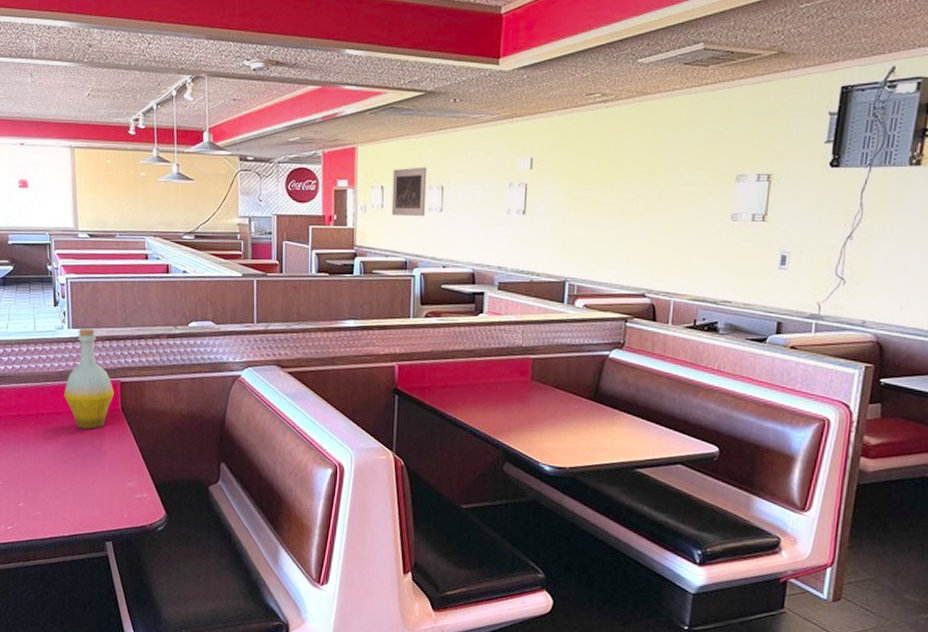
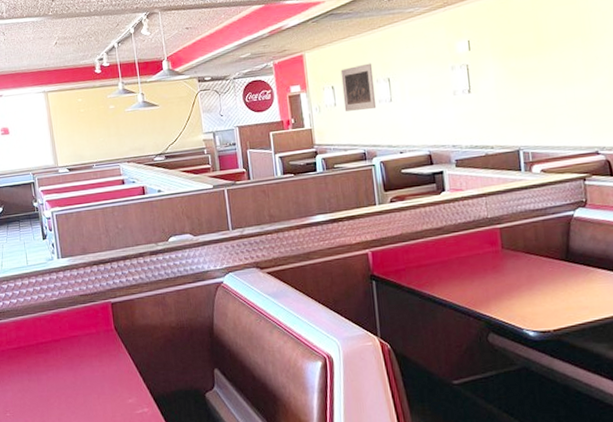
bottle: present [64,328,115,429] -> none [60,255,107,353]

